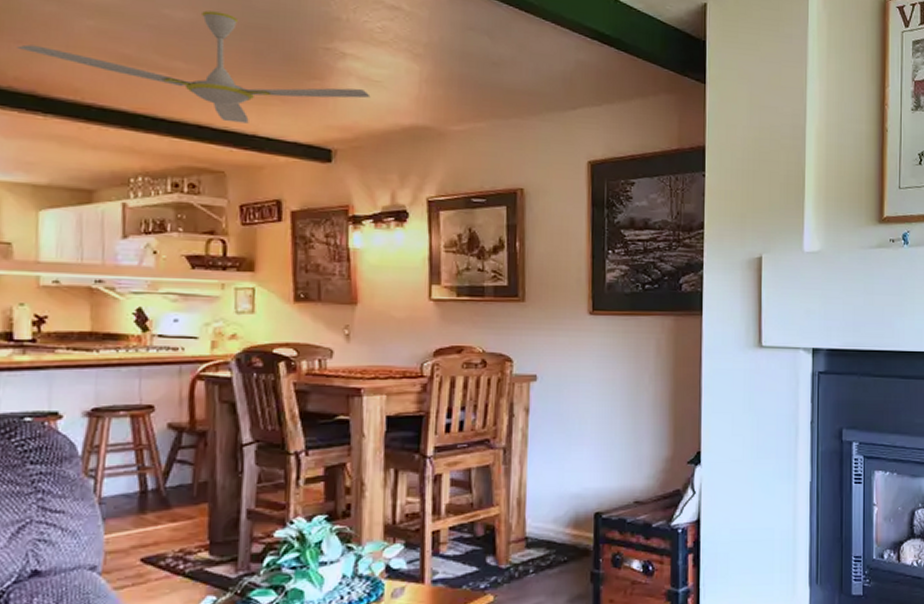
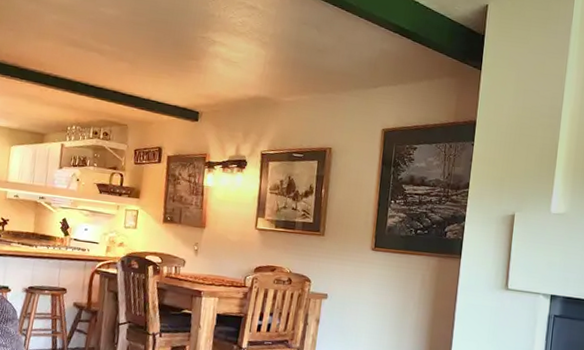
ceiling fan: present [17,10,371,124] -> none [9,9,229,91]

